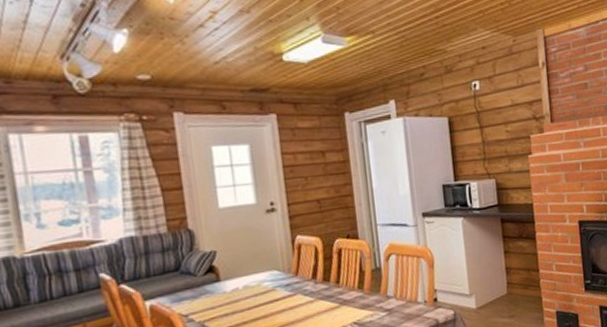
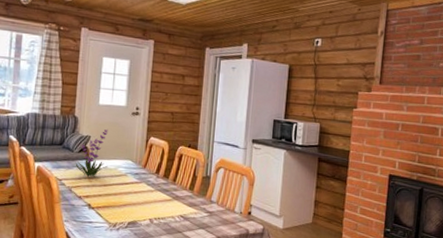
plant: none [202,238,248,303] -> present [75,130,108,177]

